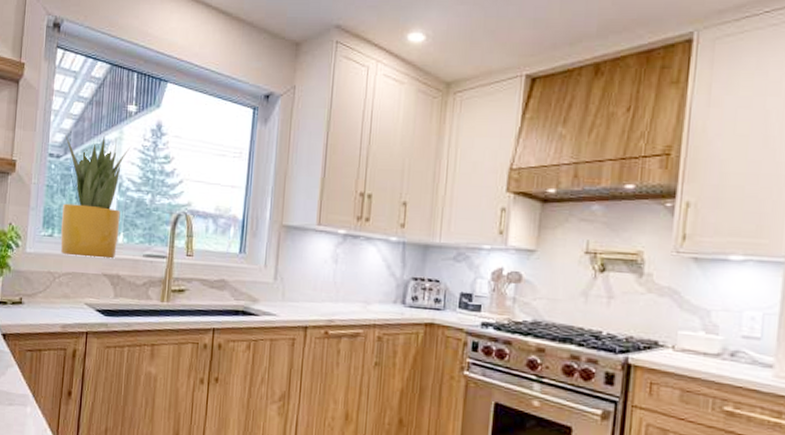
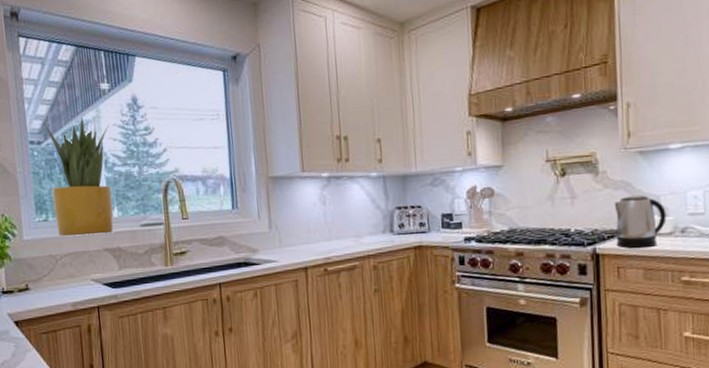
kettle: none [652,304,716,368] -> present [614,194,667,249]

